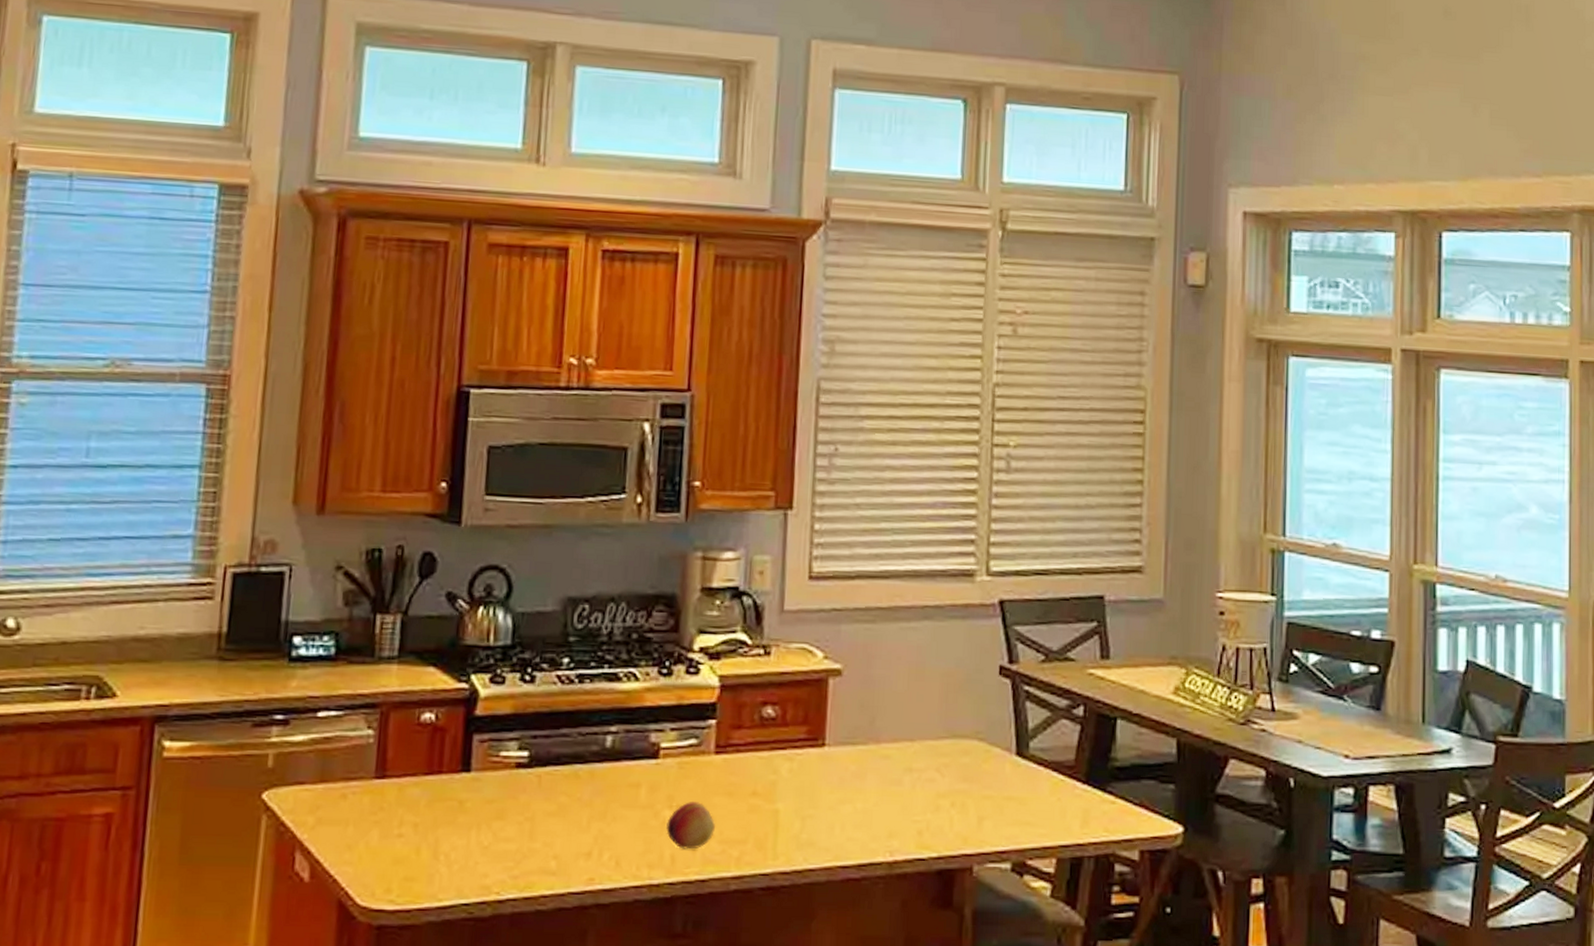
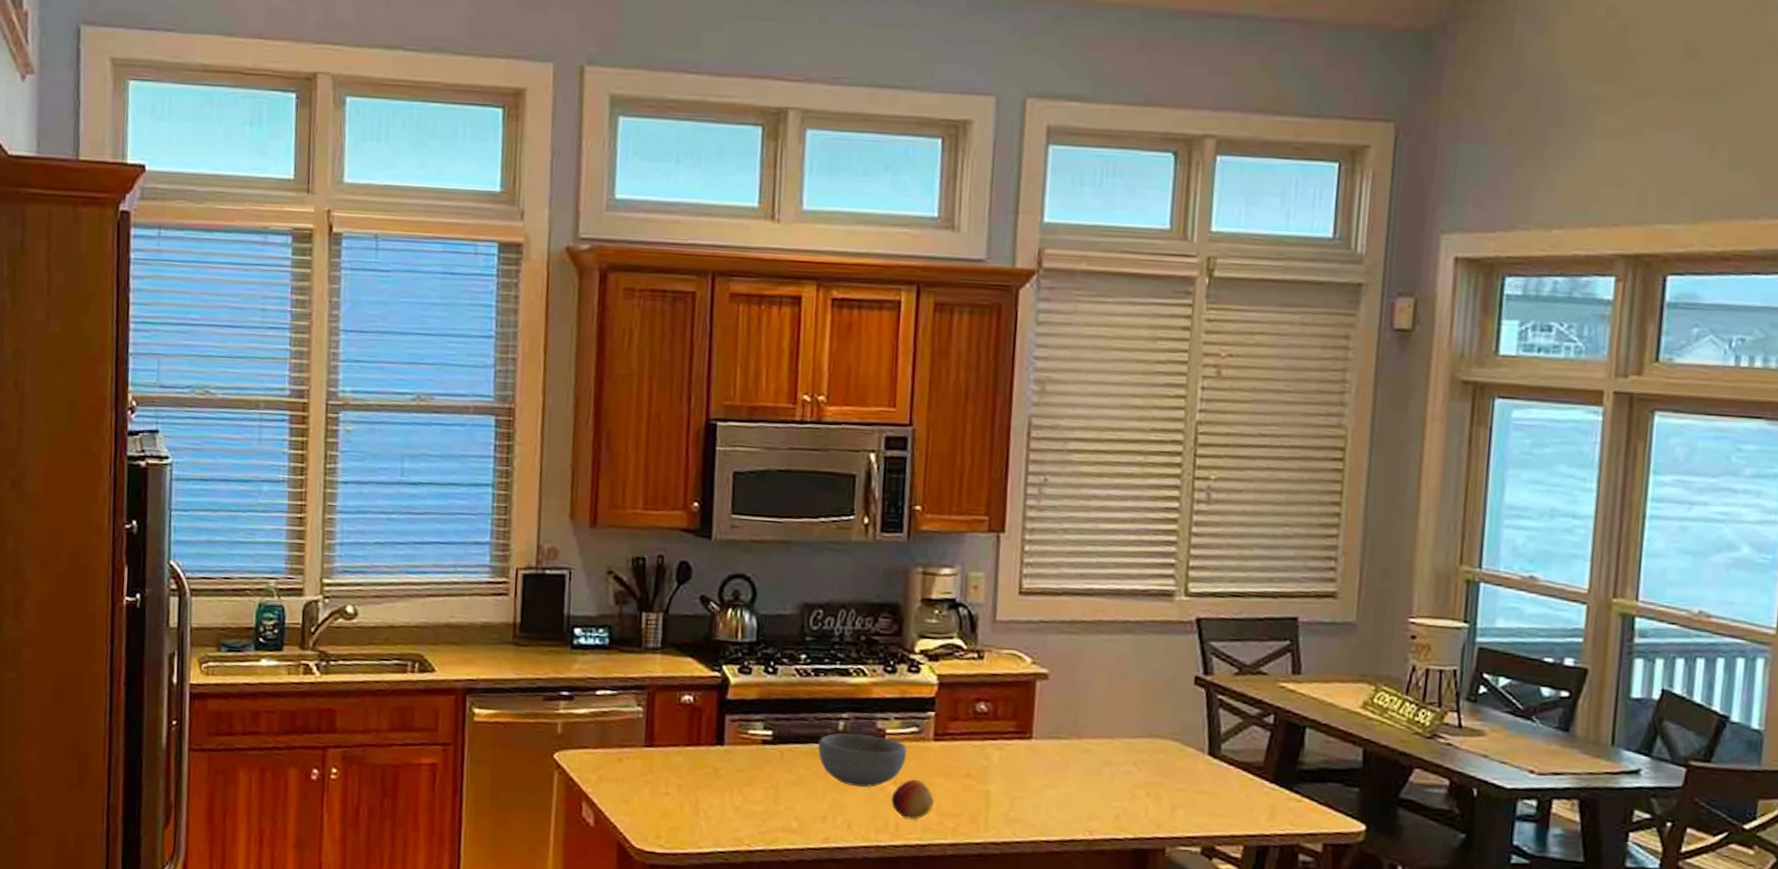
bowl: none [581,749,685,815] -> present [818,732,907,788]

